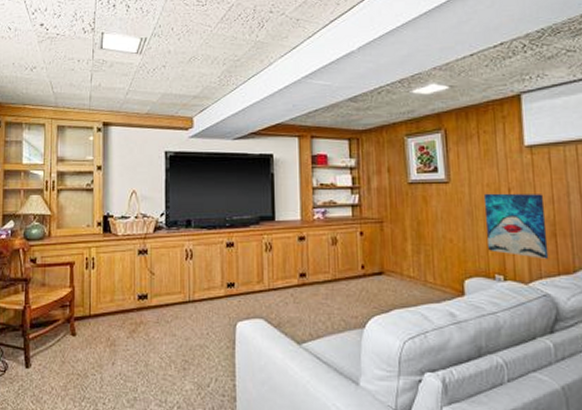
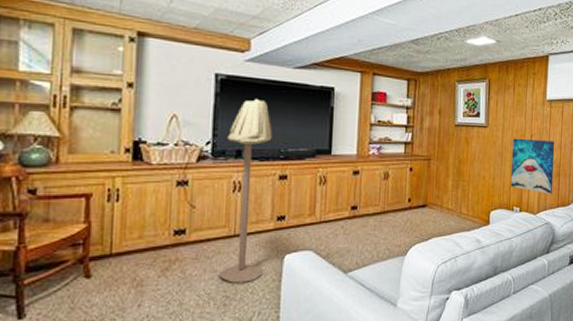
floor lamp: none [177,172,218,348] -> present [219,99,273,283]

